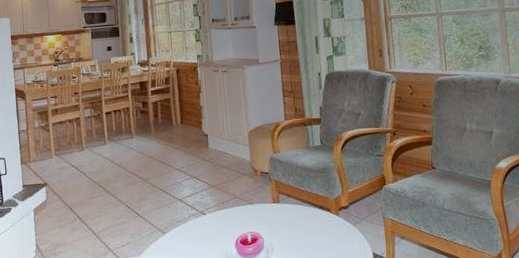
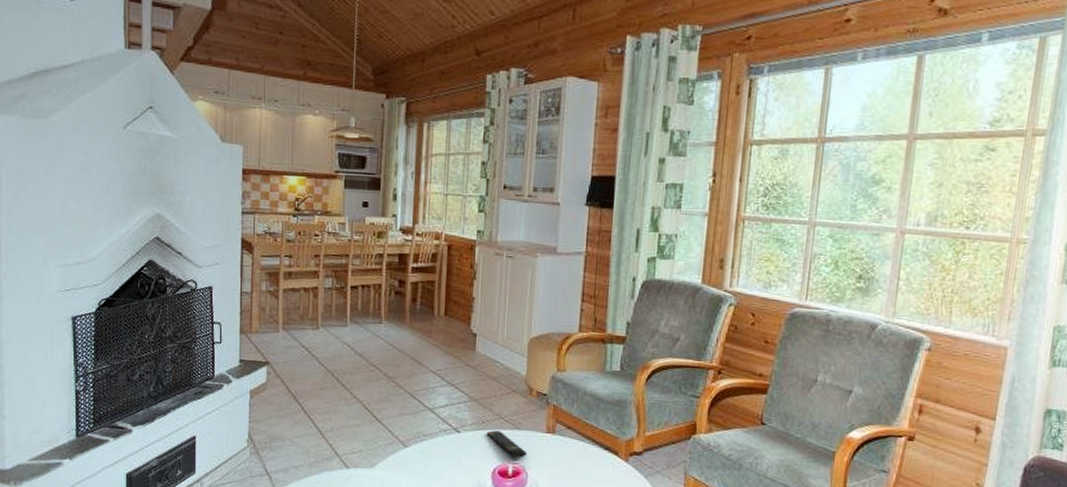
remote control: none [226,208,261,228] -> present [486,430,528,458]

